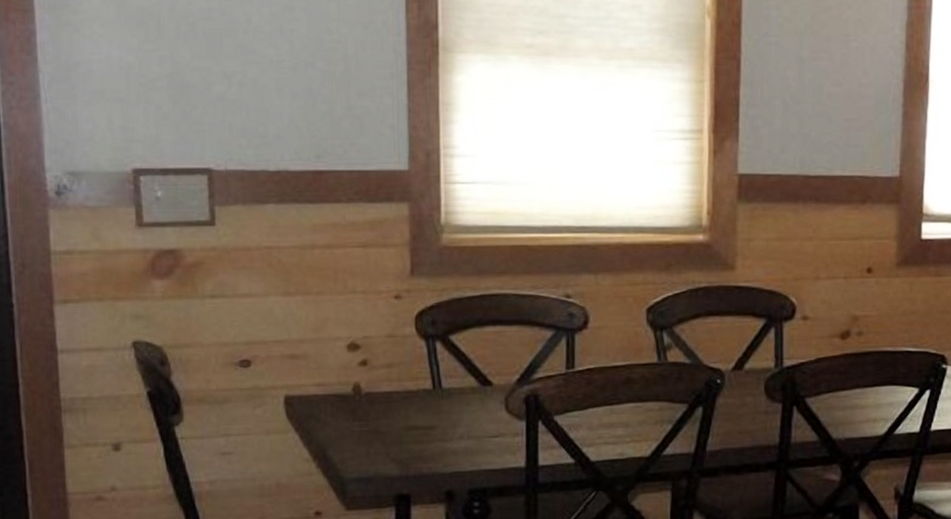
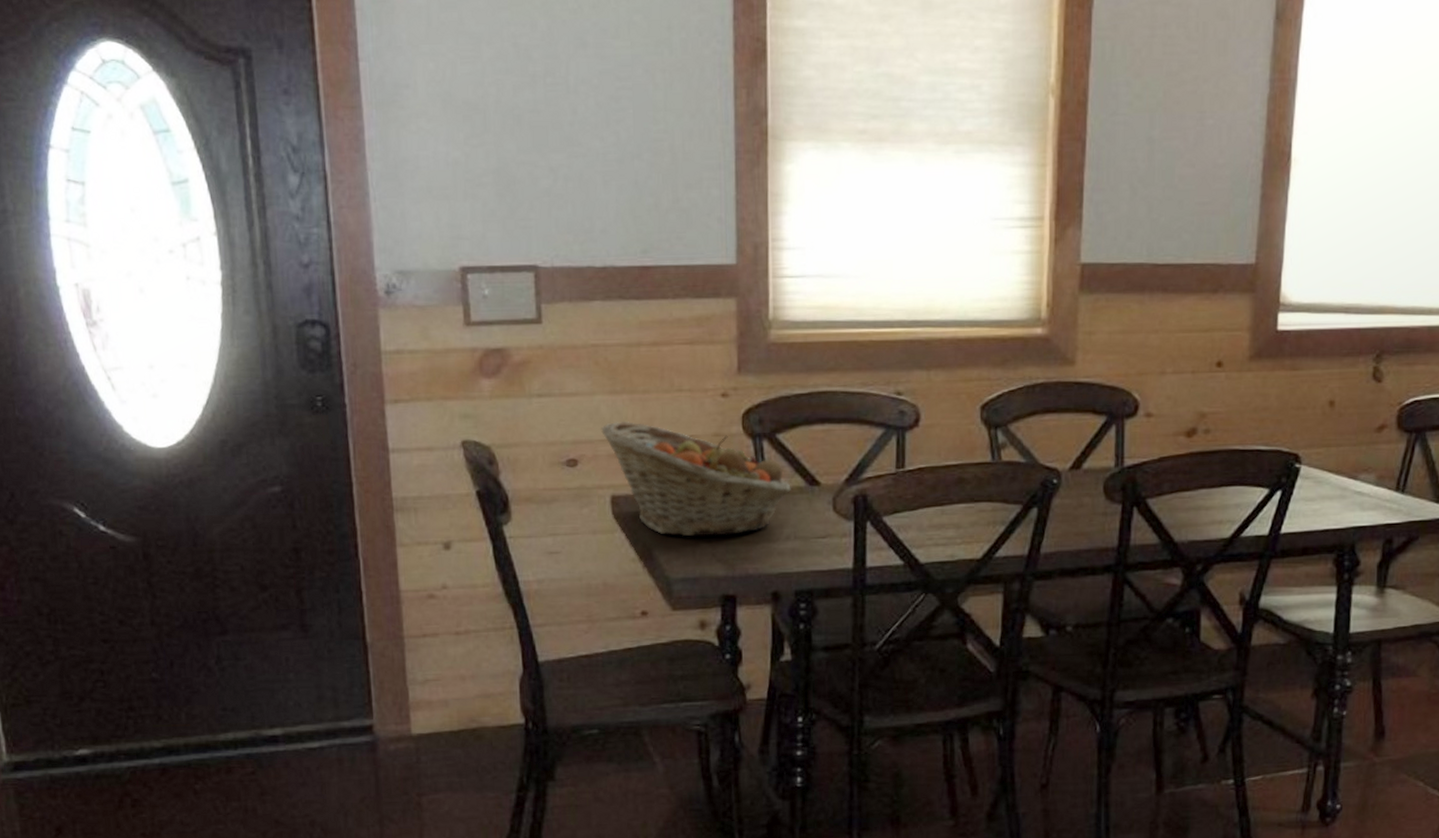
fruit basket: none [274,322,464,437] -> present [600,421,791,537]

